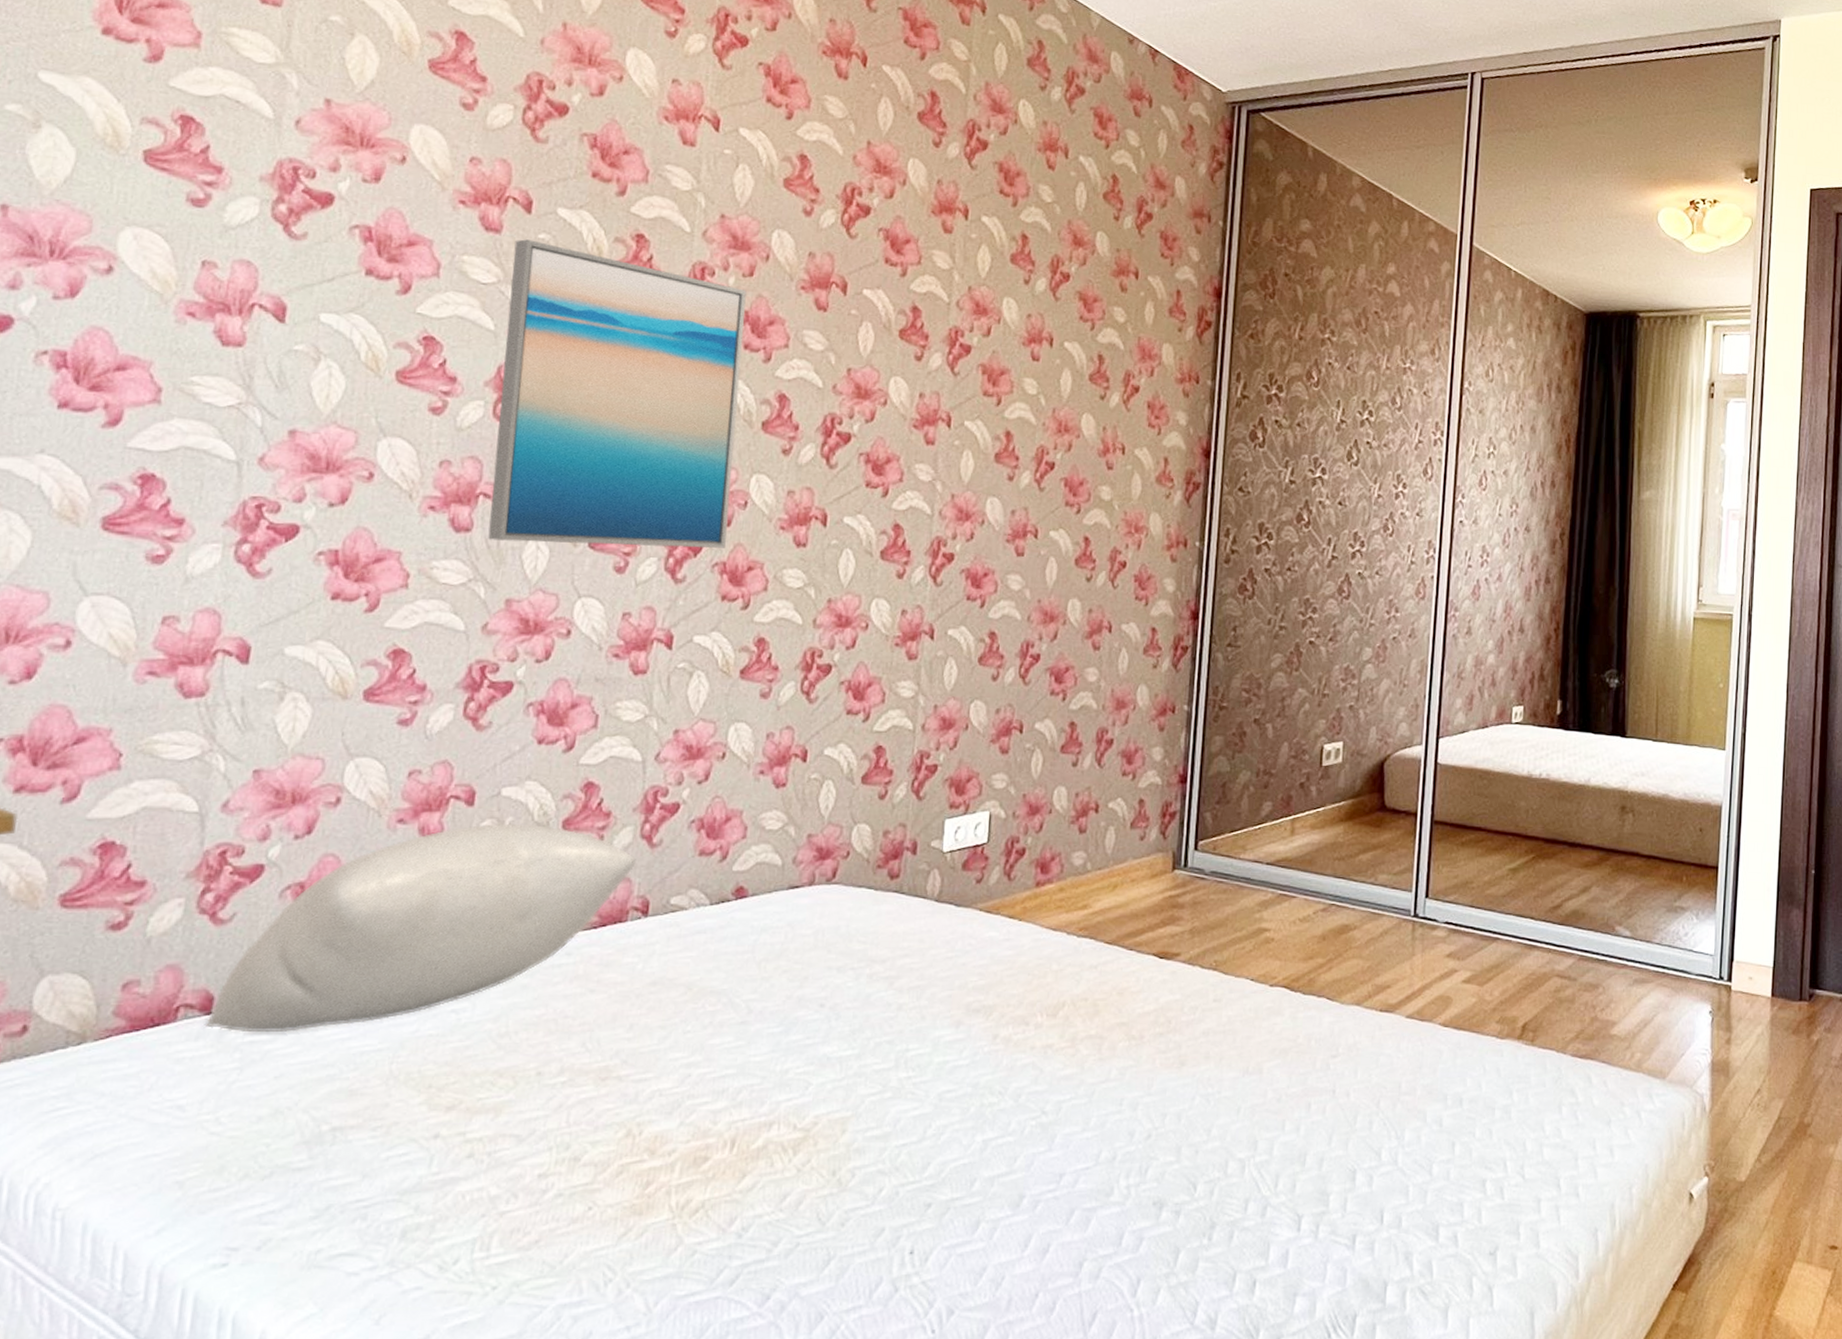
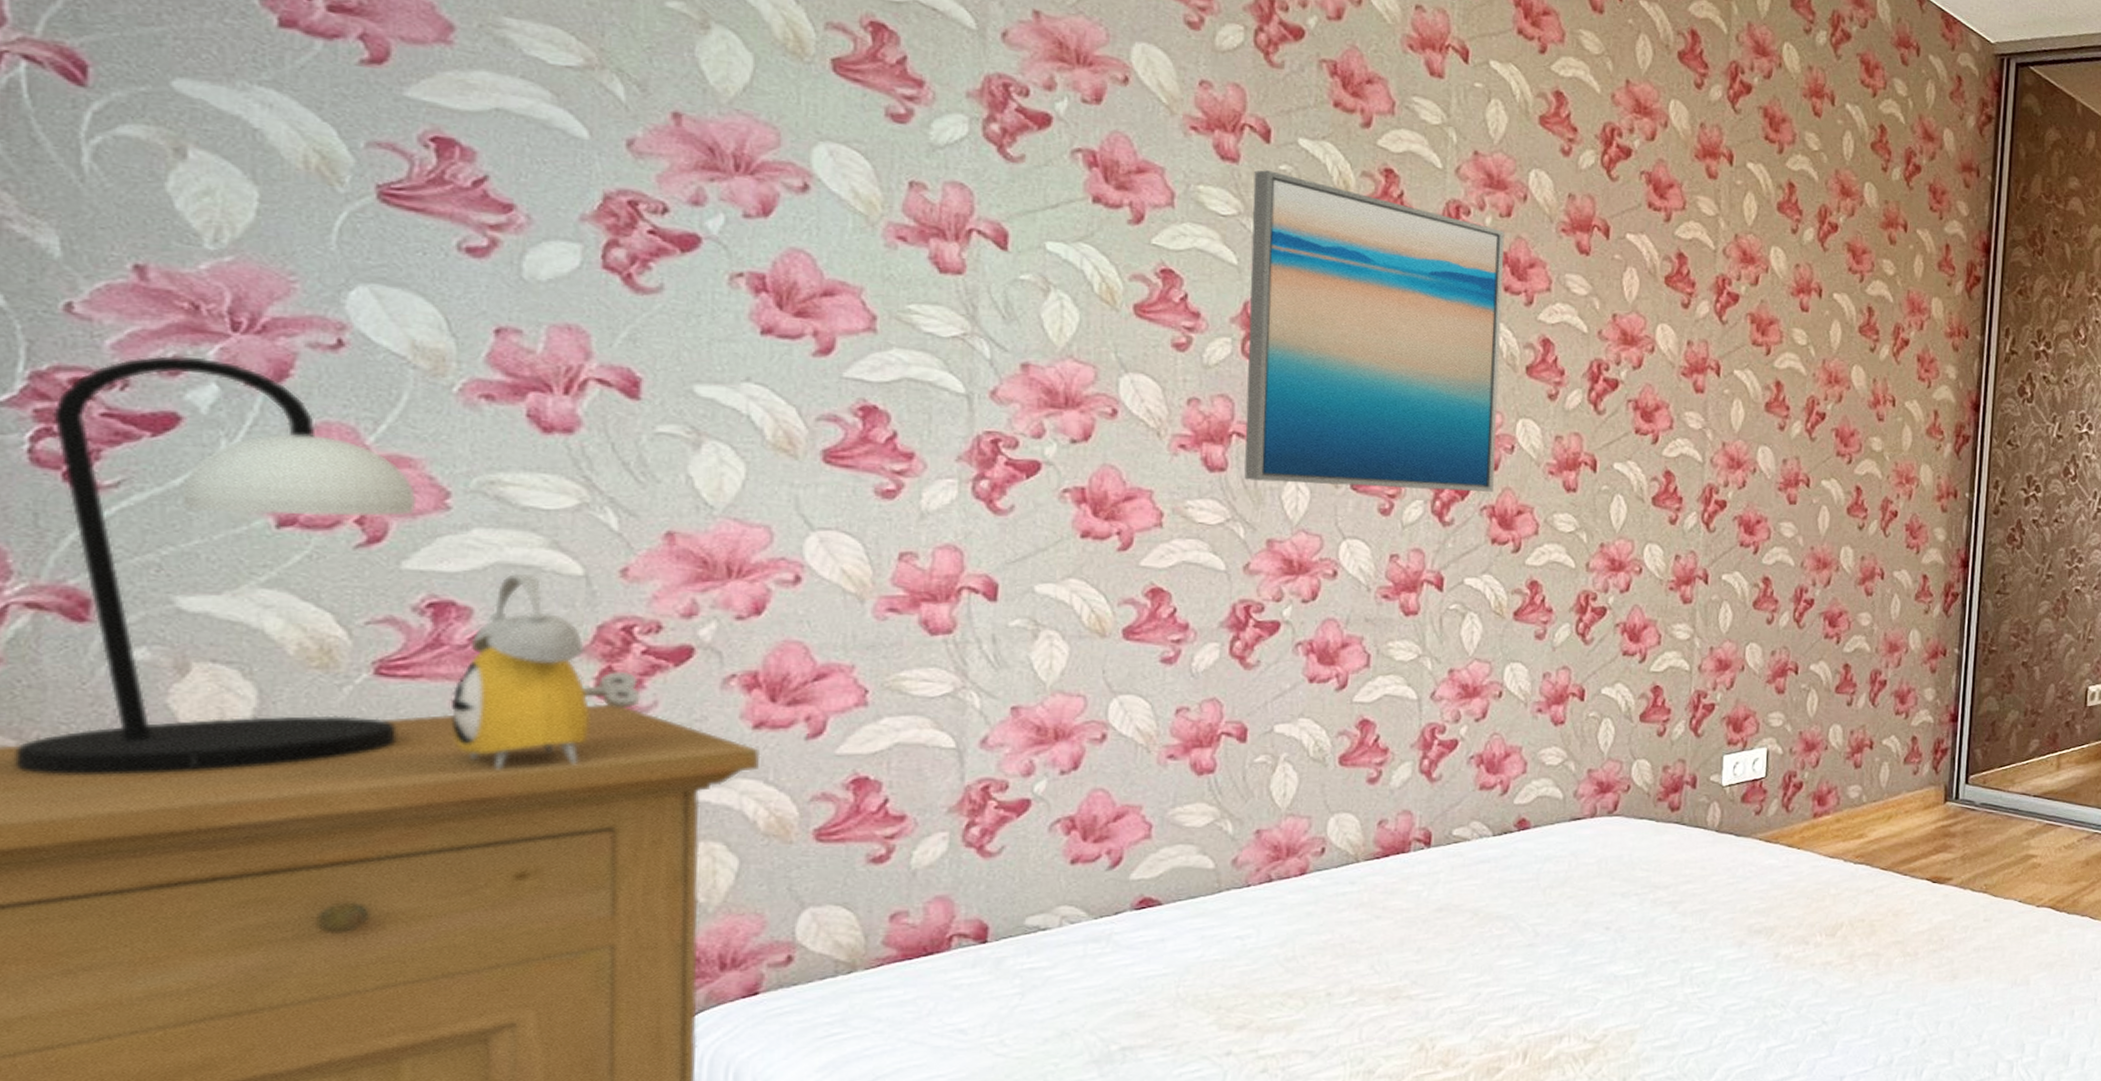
pillow: present [204,823,638,1033] -> none [980,759,1418,960]

